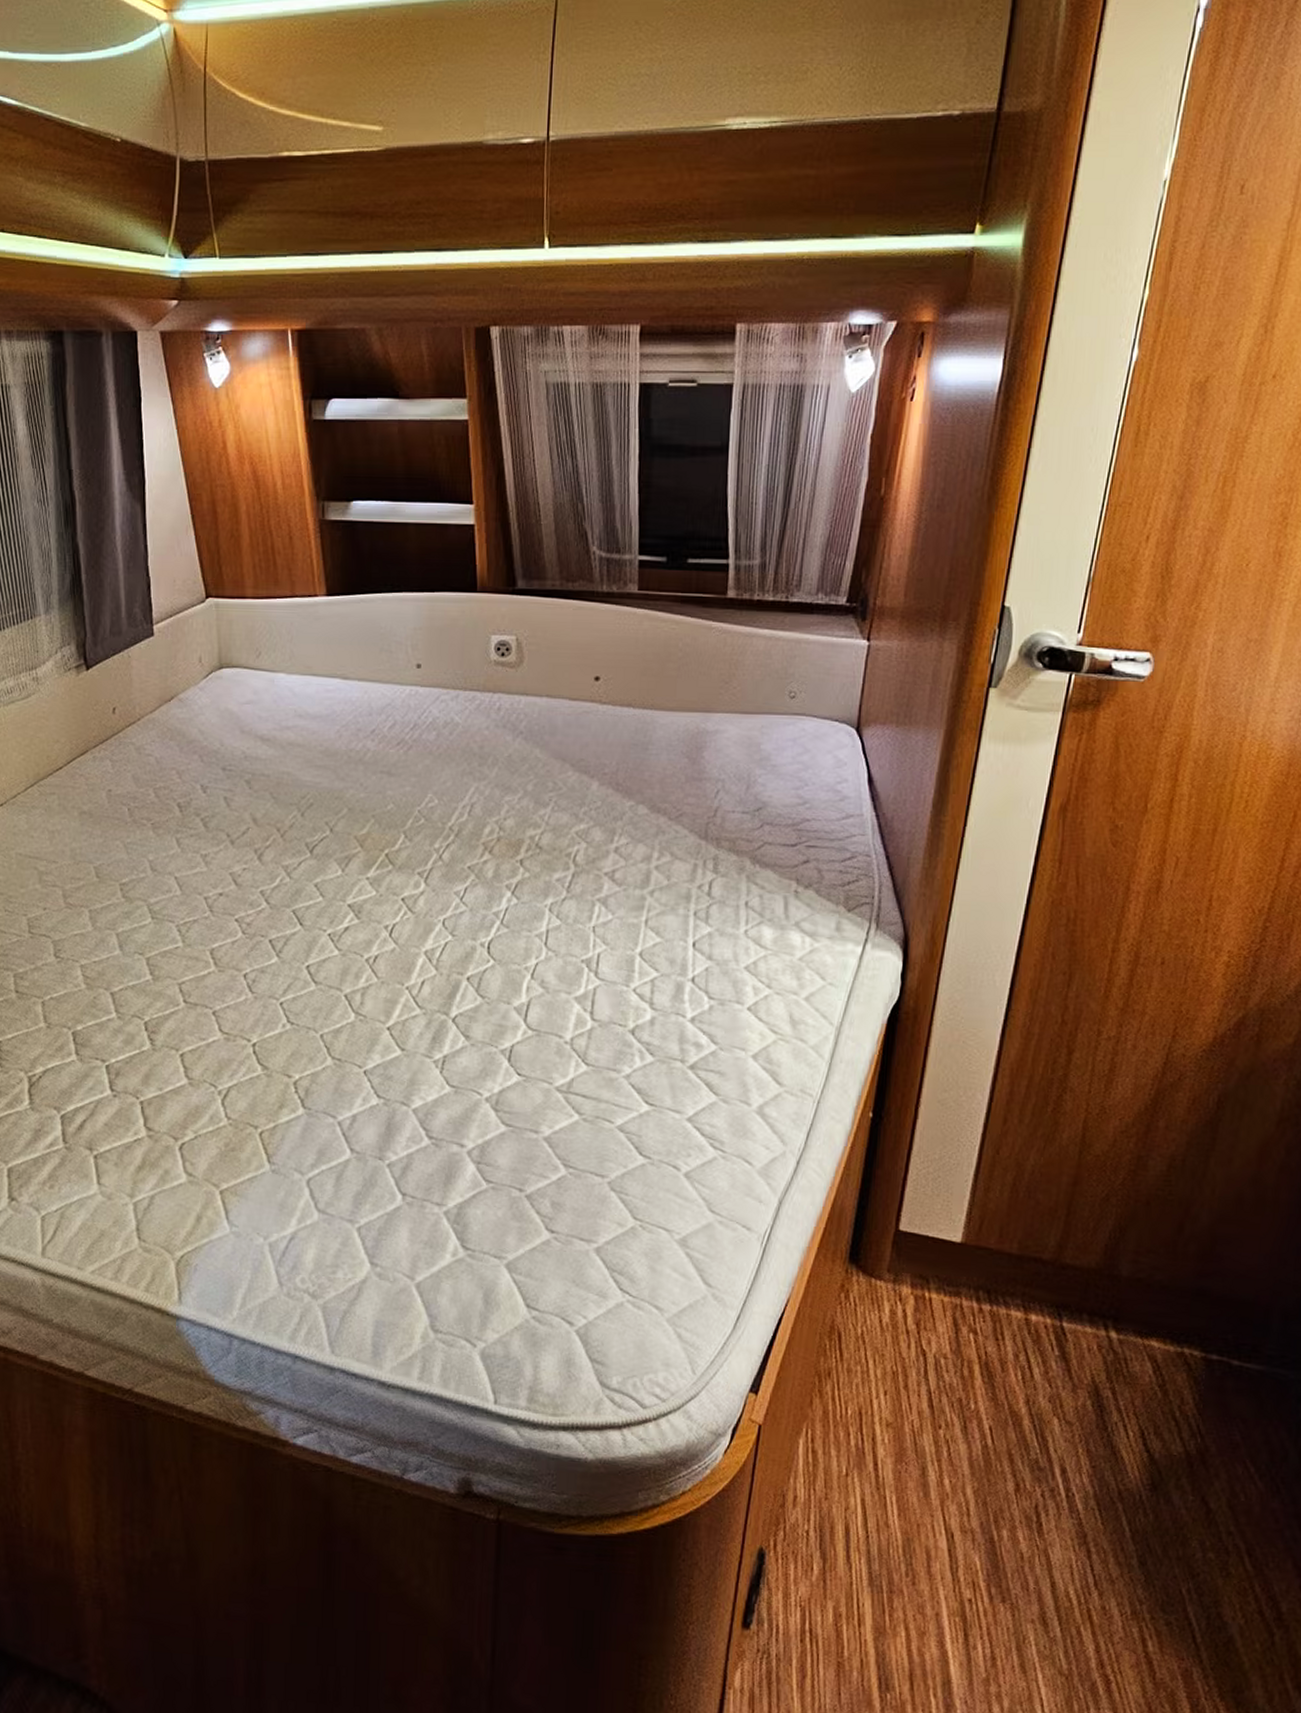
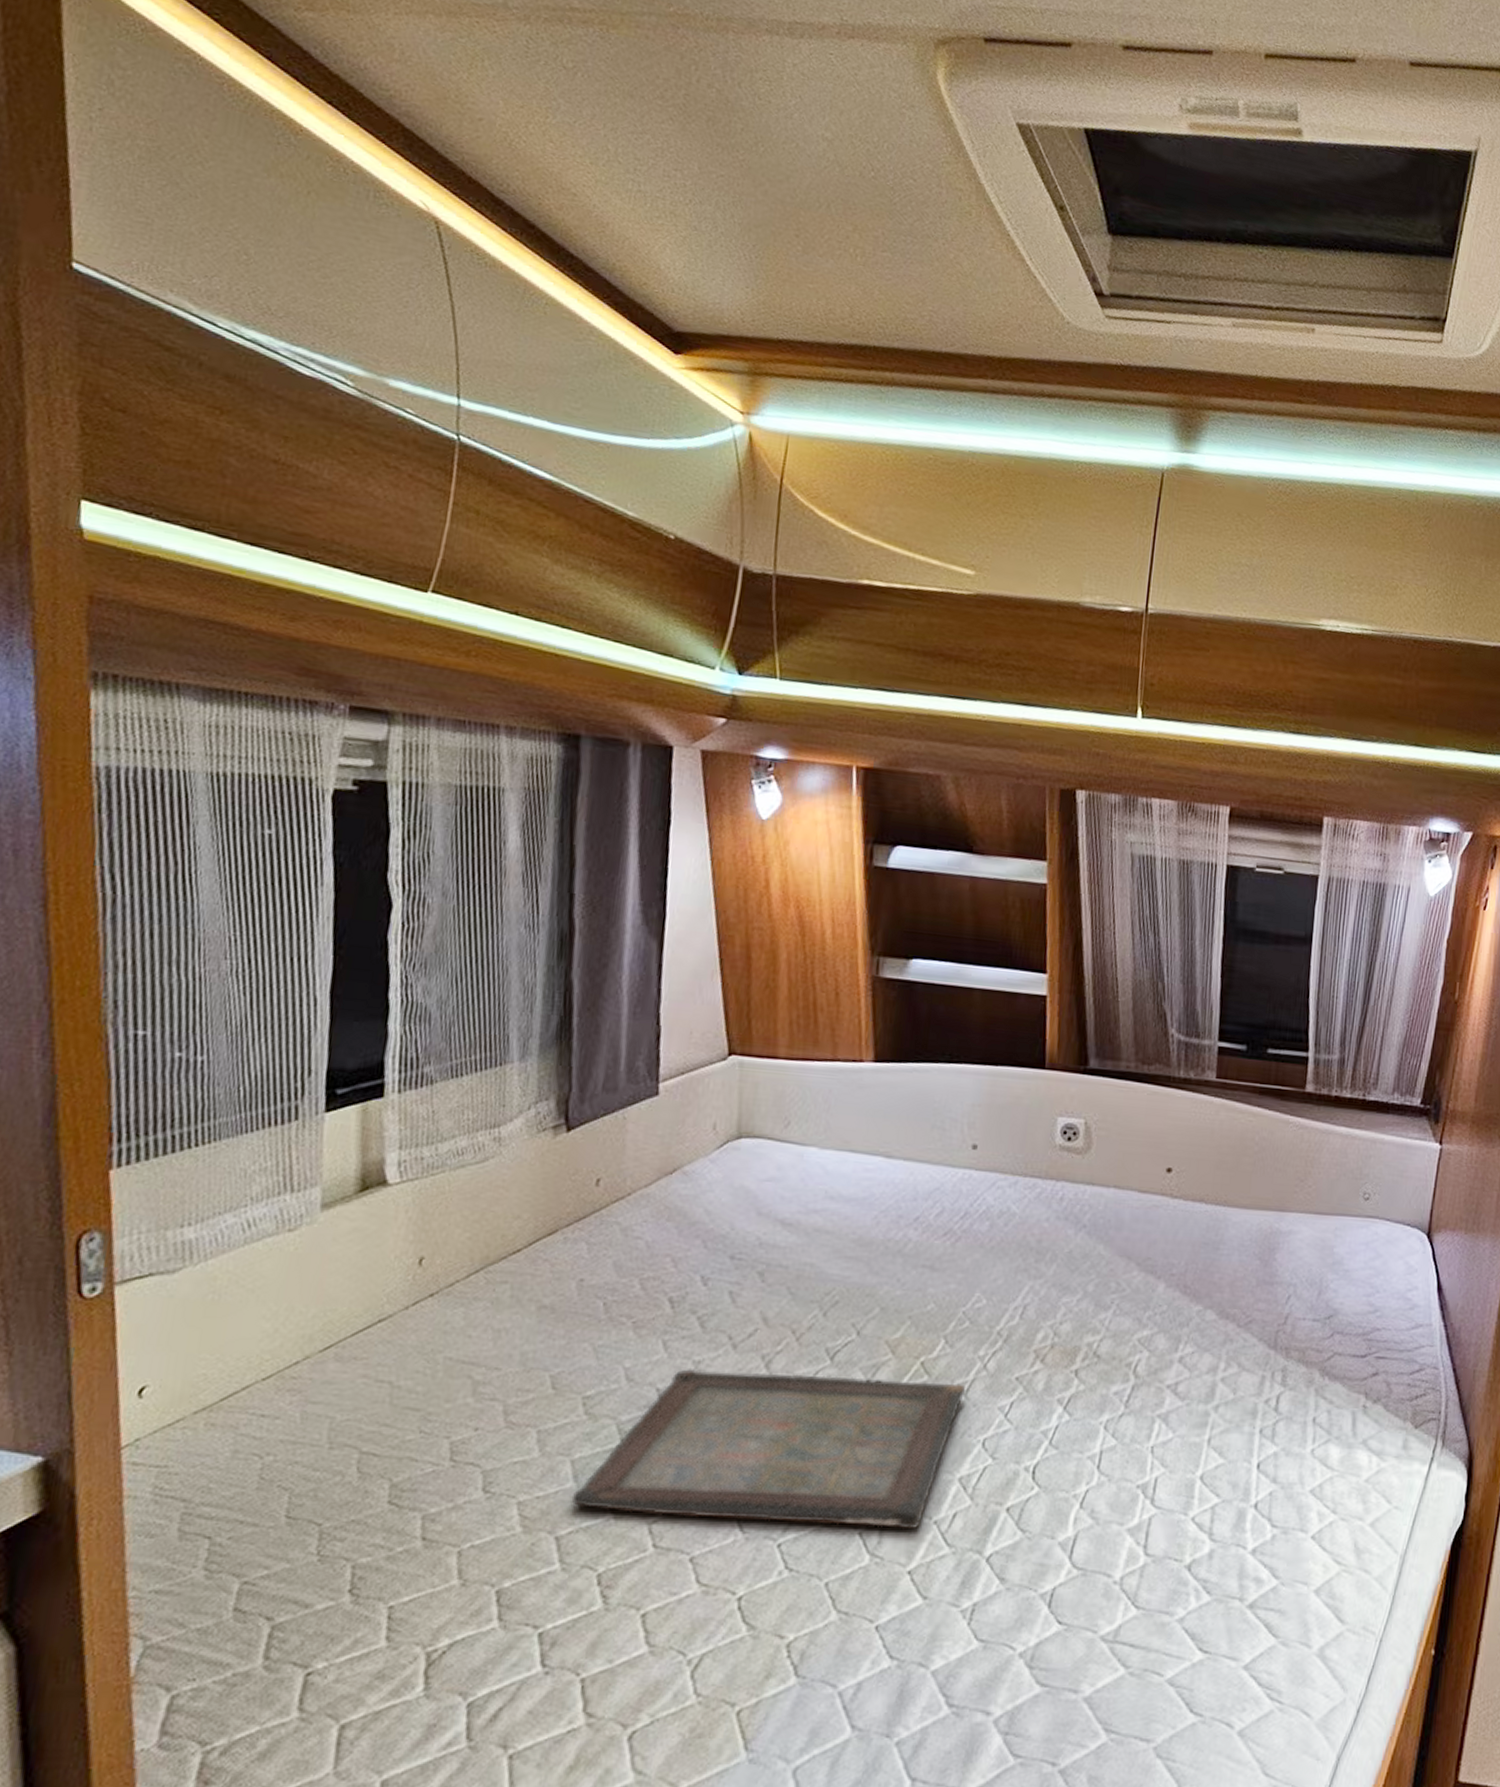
serving tray: none [119,861,424,994] -> present [571,1369,965,1530]

